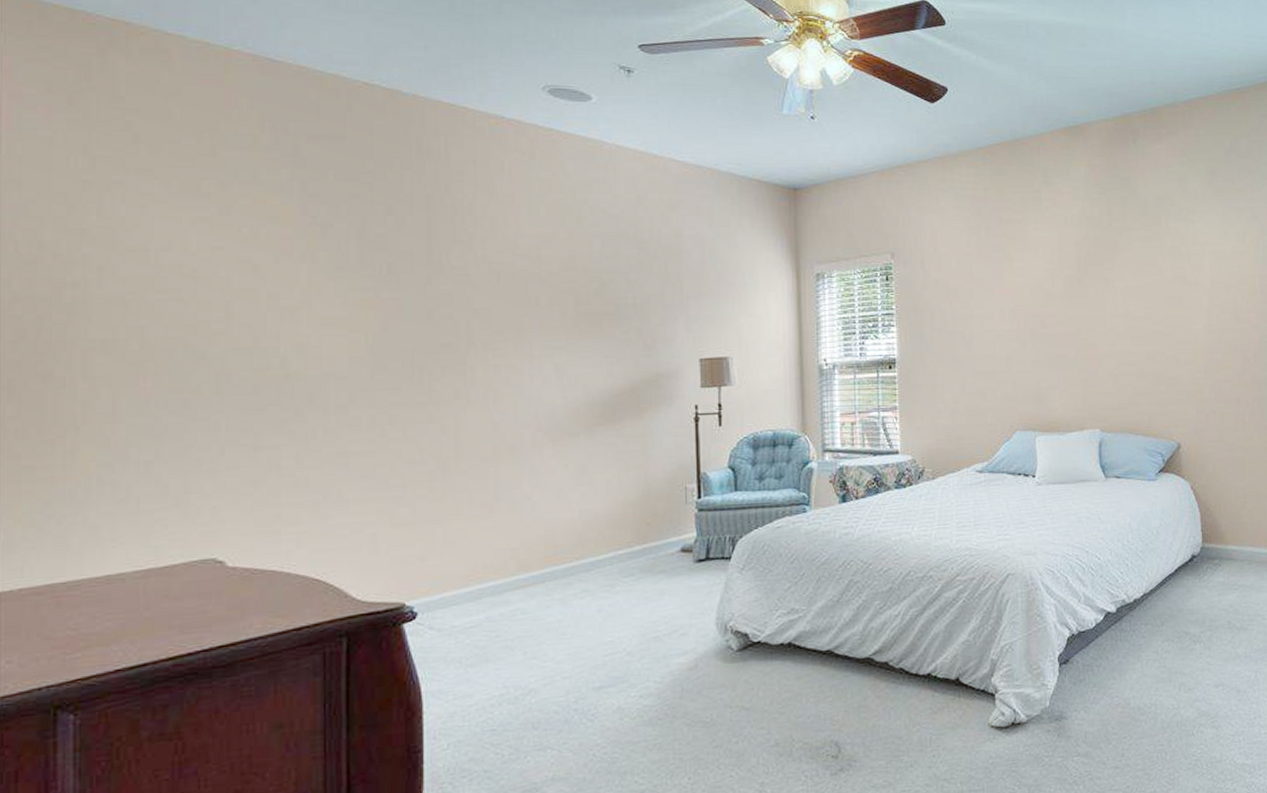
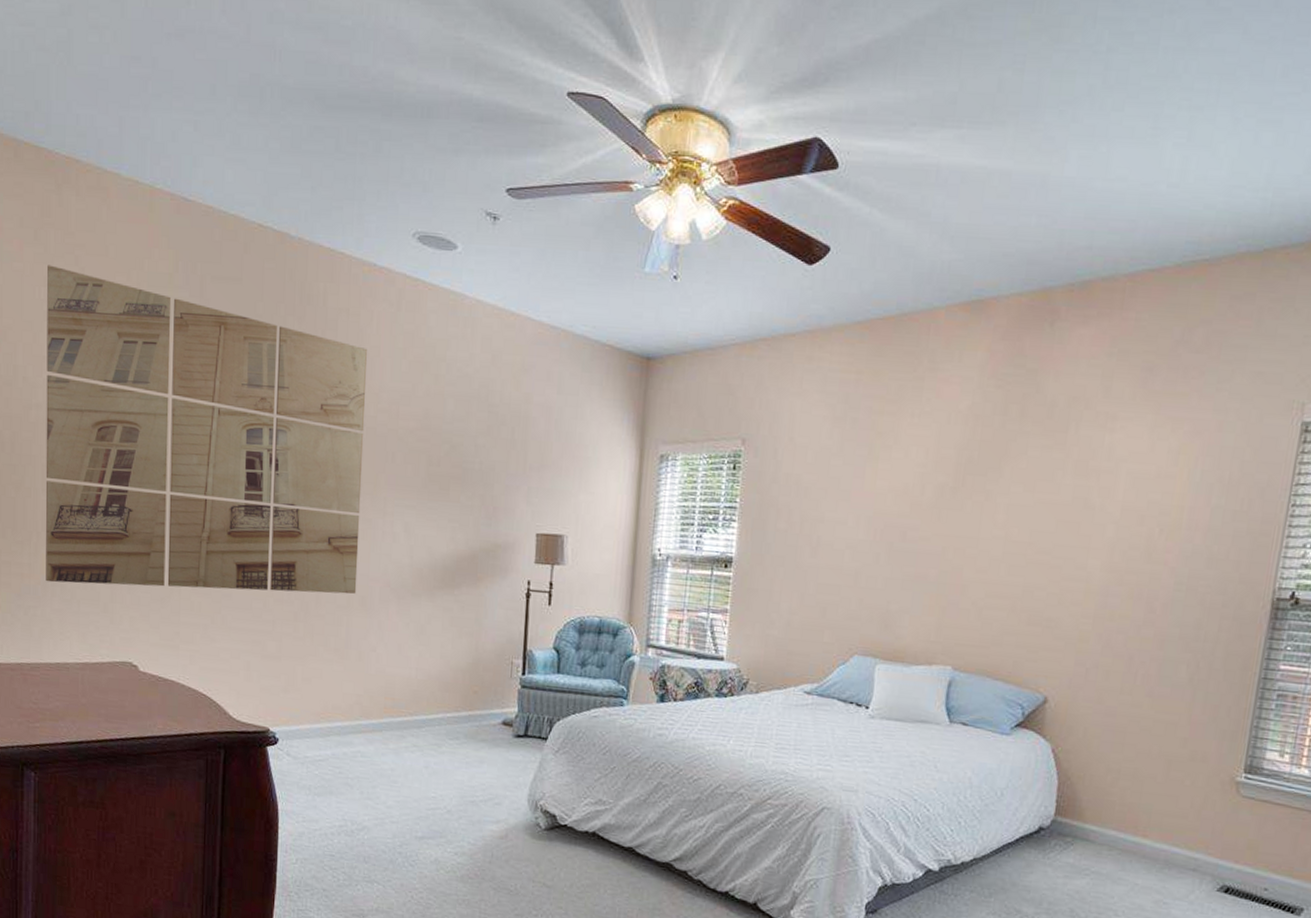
wall art: none [87,131,504,483] -> present [45,265,367,594]

